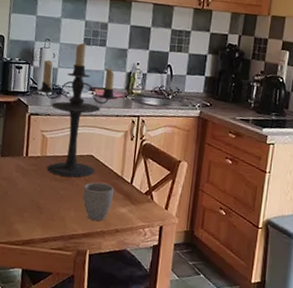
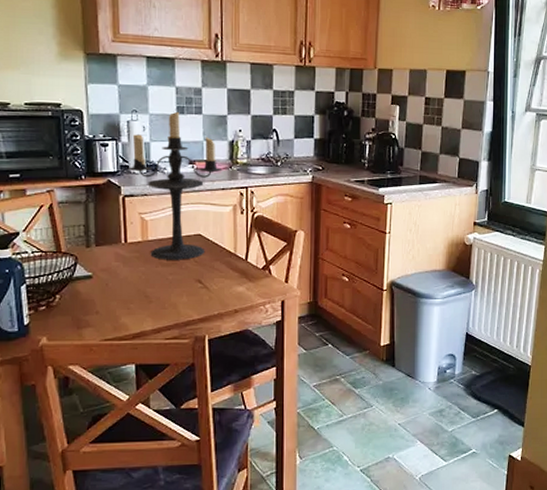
mug: present [83,182,114,222] -> none [194,263,229,304]

